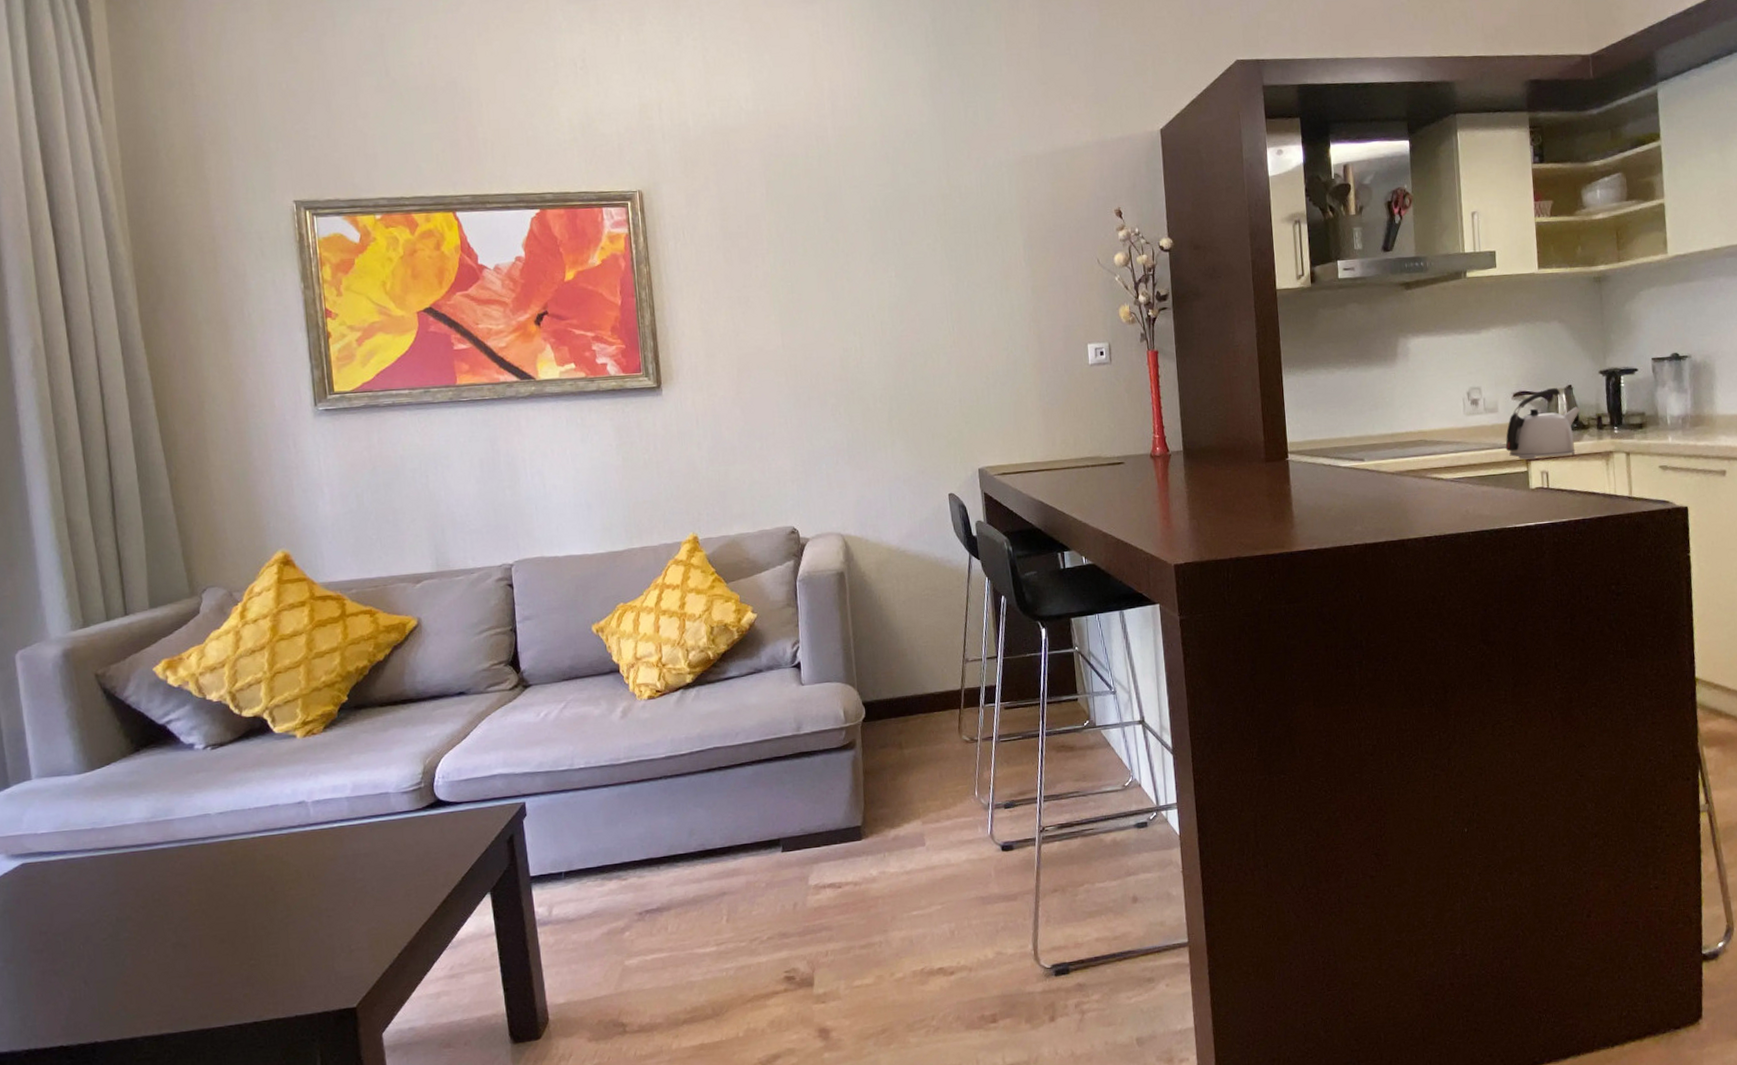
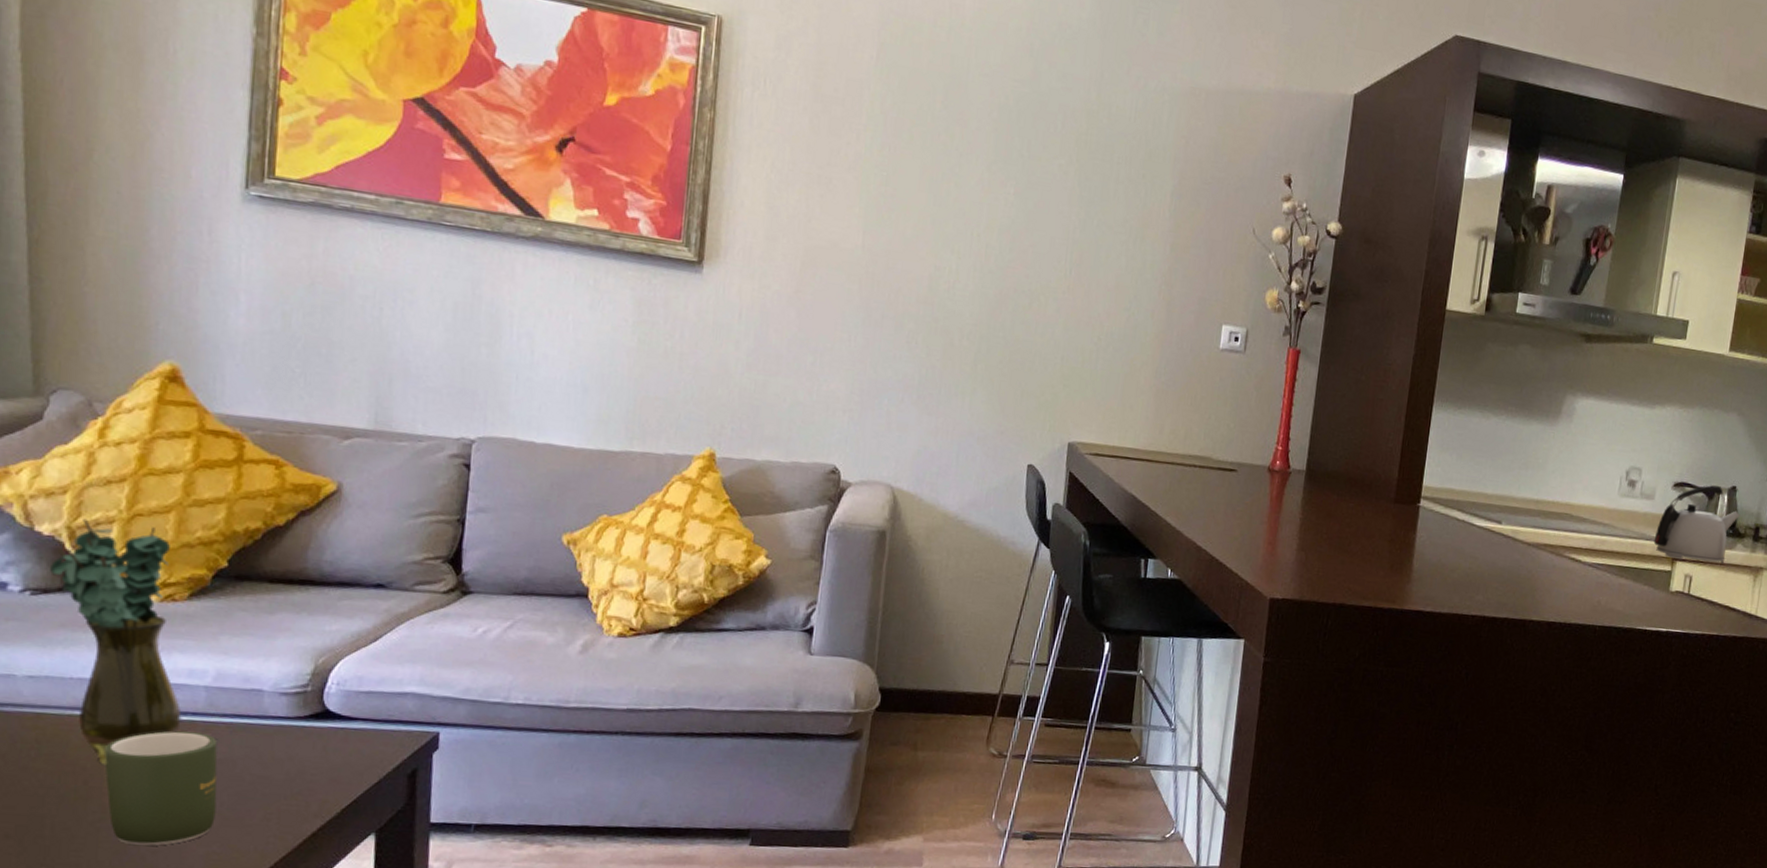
vase: none [222,680,334,872] -> present [50,518,182,764]
mug: none [281,834,370,933] -> present [103,730,218,847]

